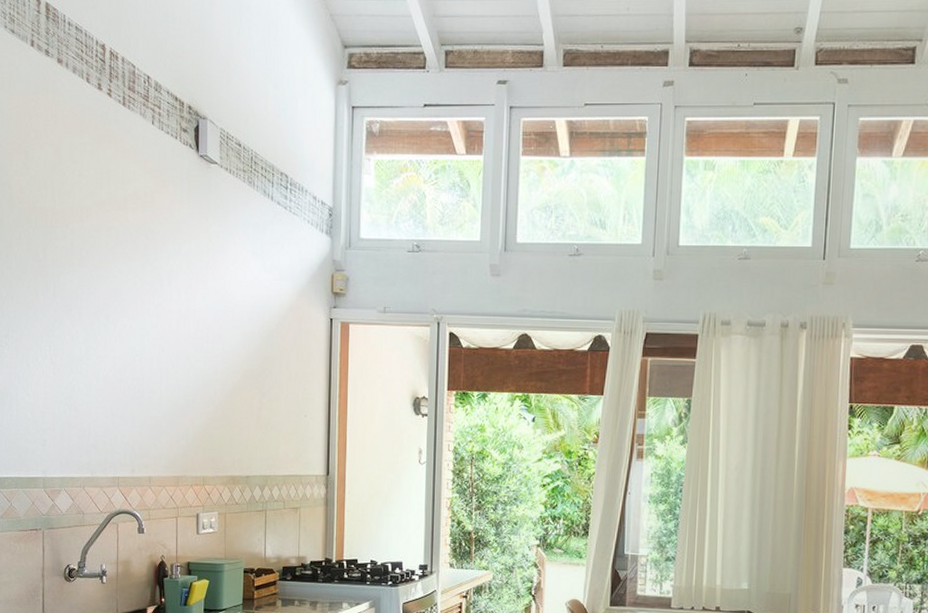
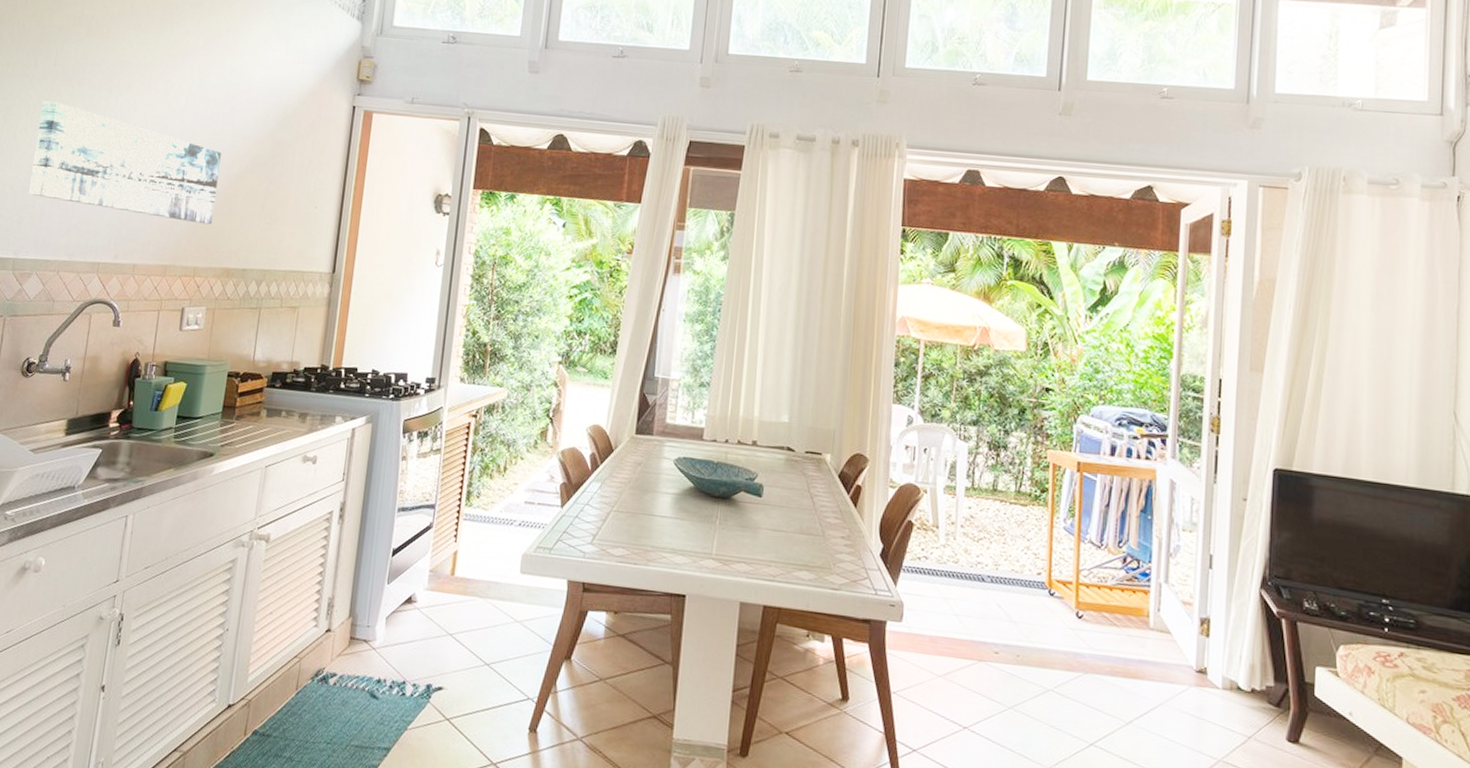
wall art: none [48,330,215,437] -> present [29,100,221,225]

